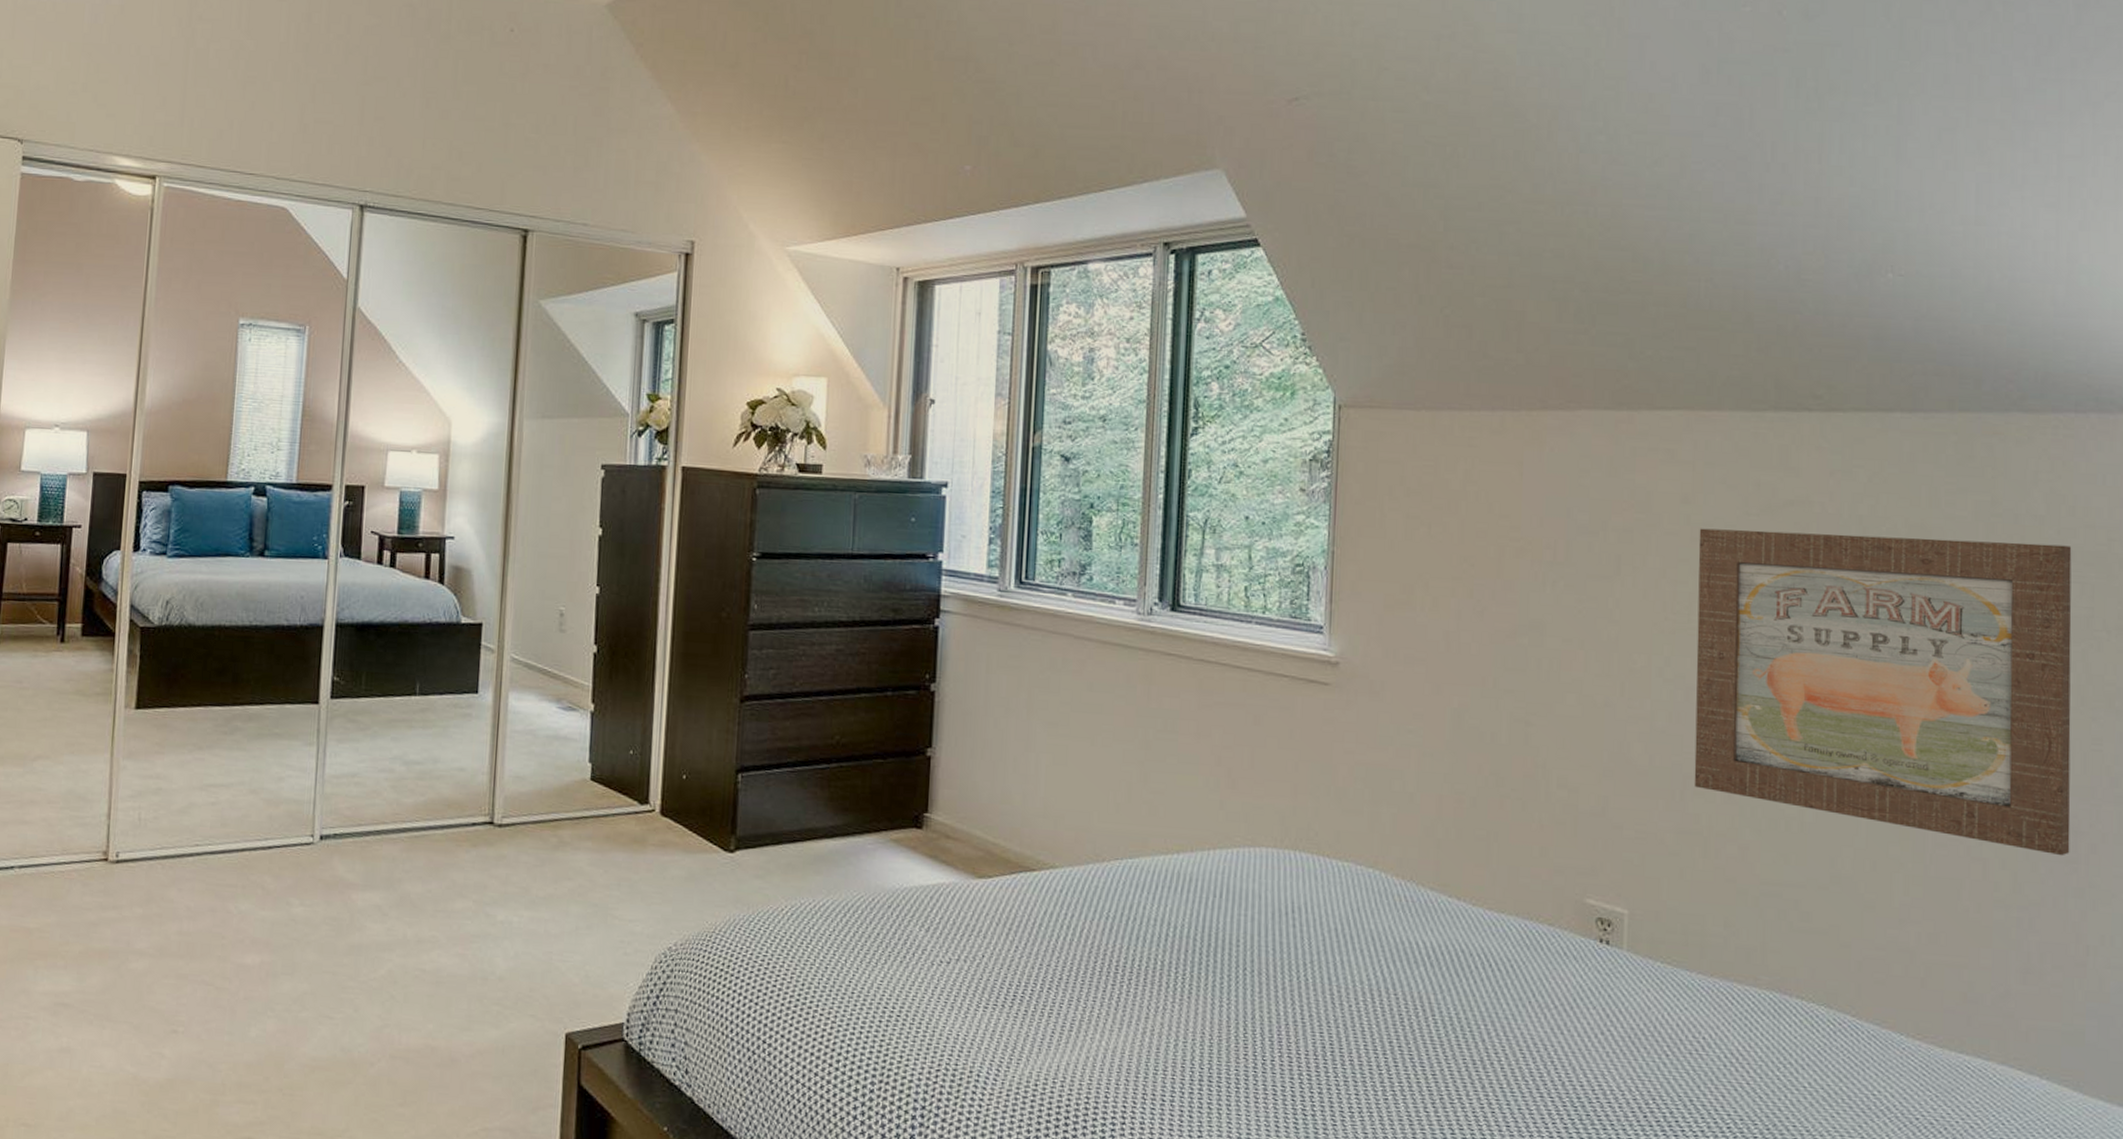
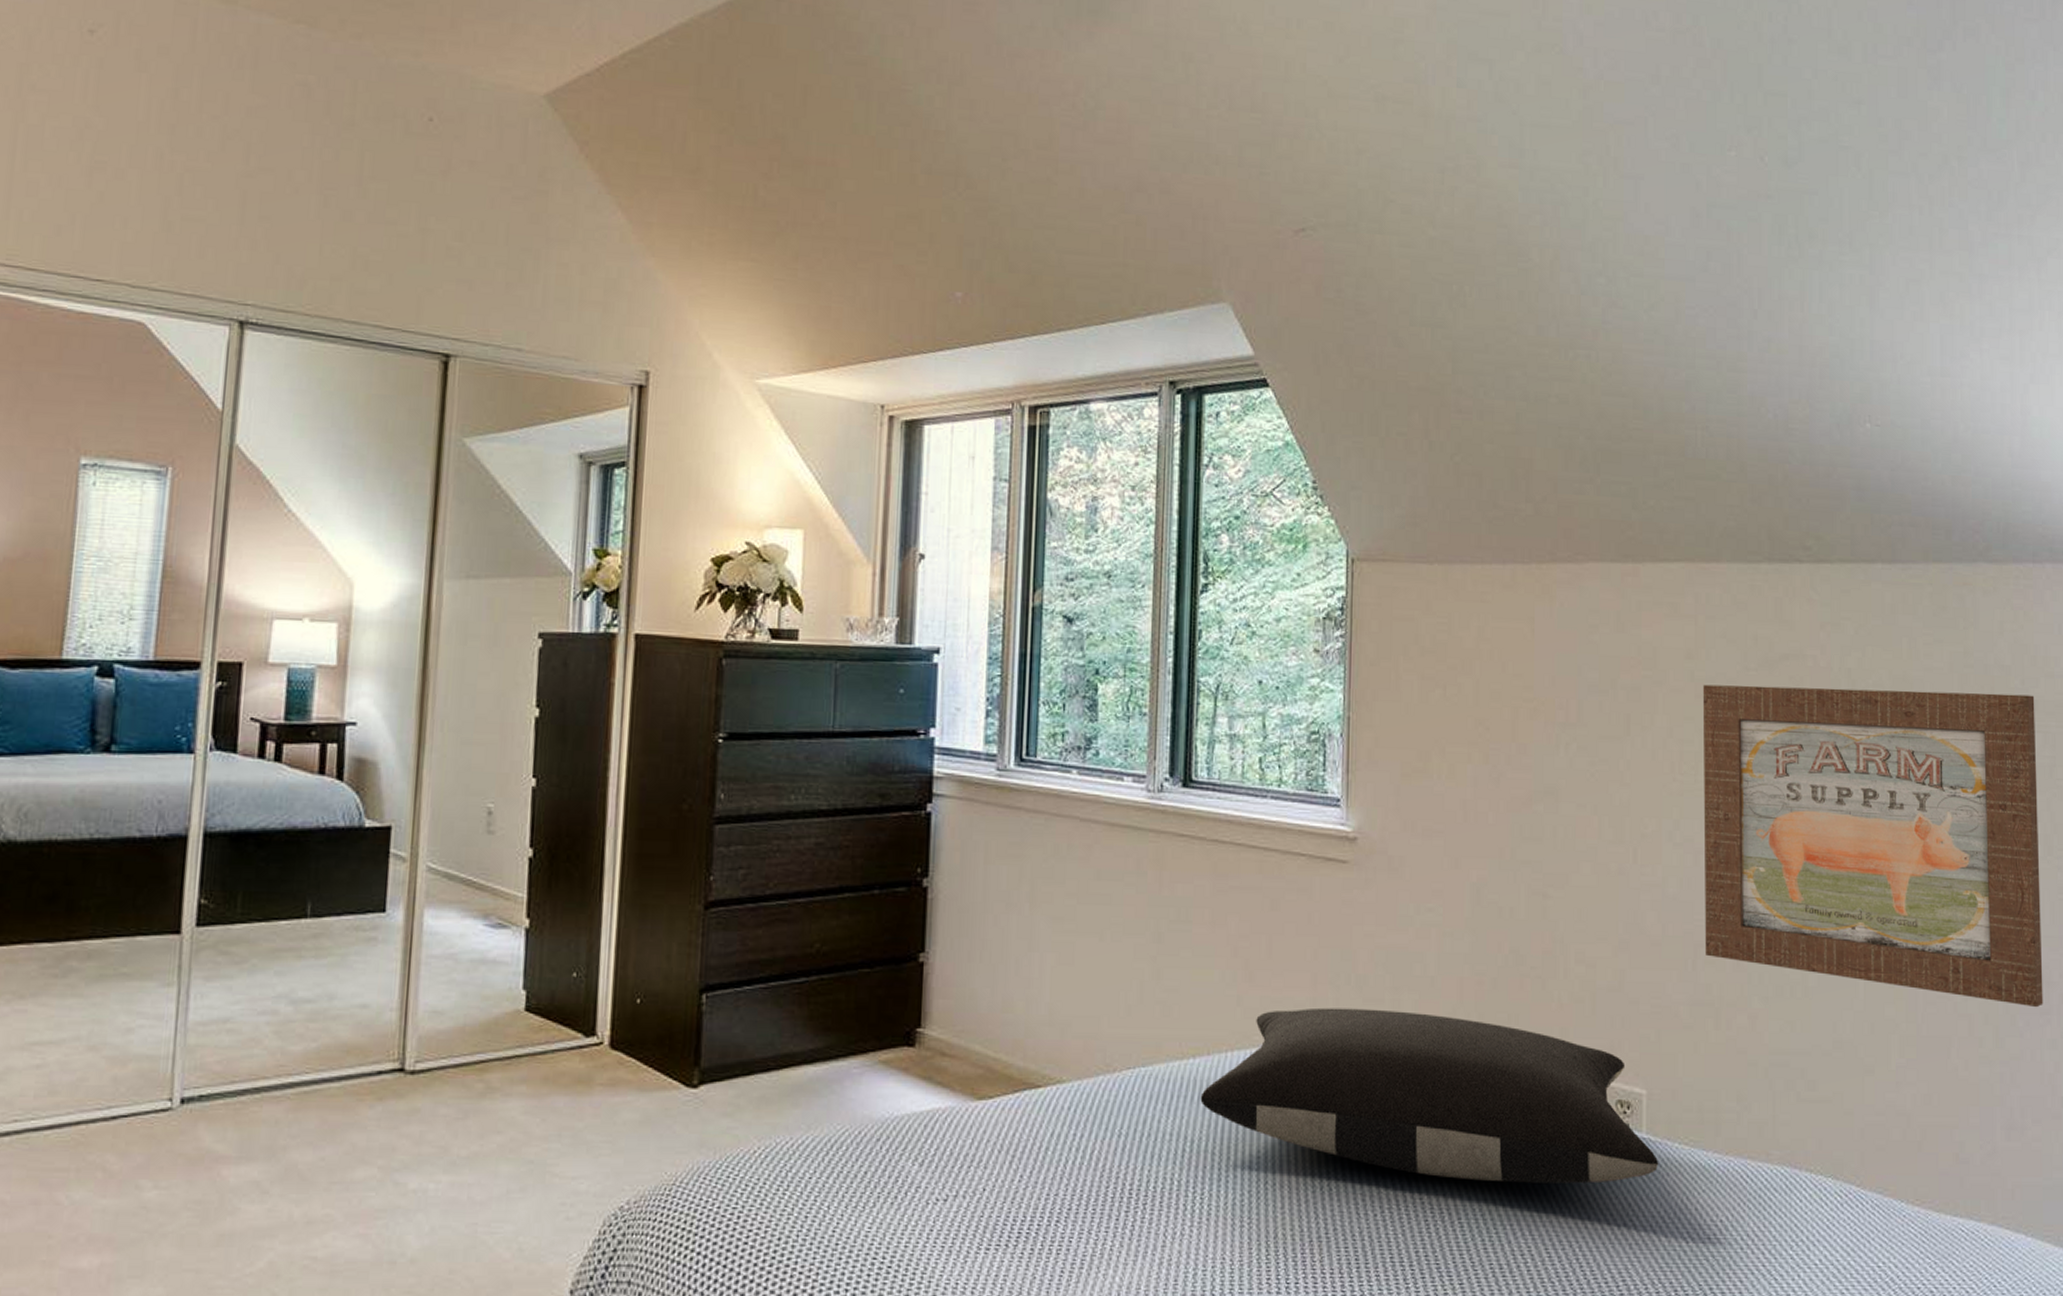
pillow: none [1183,815,1640,993] -> present [1200,1007,1659,1184]

